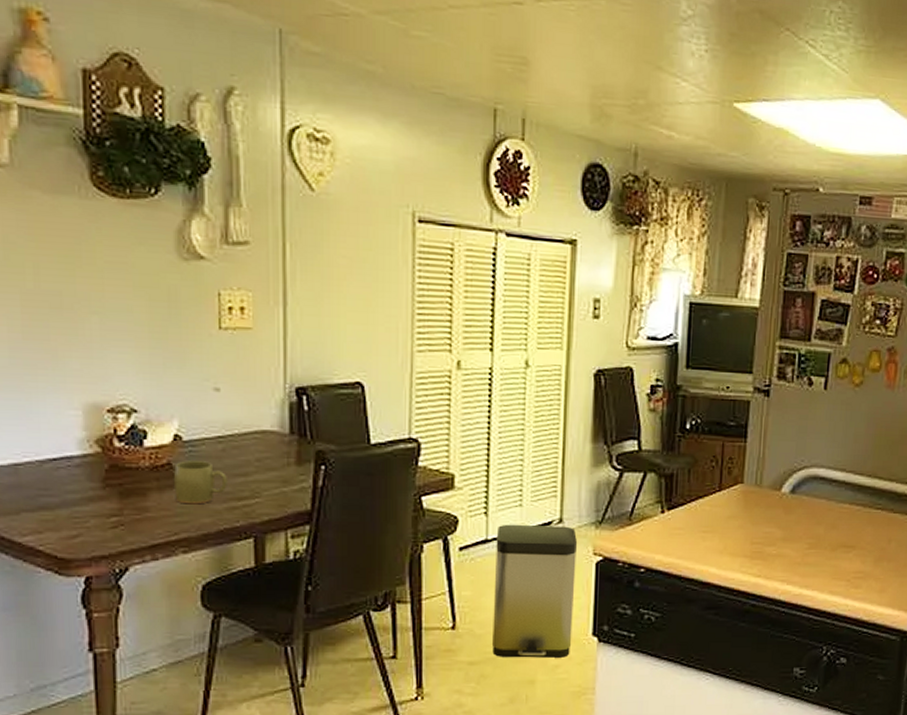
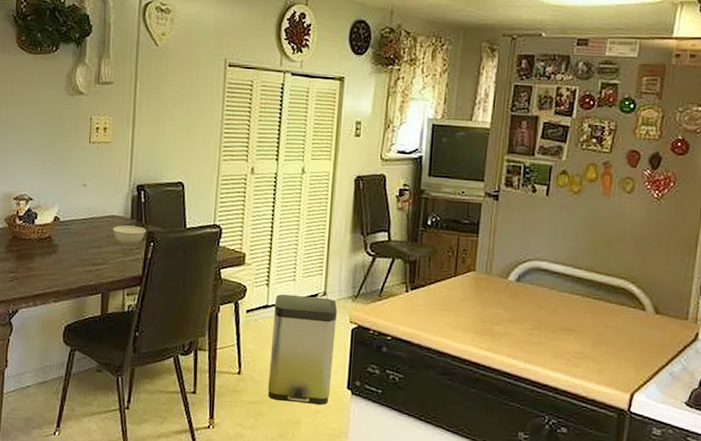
mug: present [173,461,227,505] -> none [51,235,87,267]
bowl: none [264,443,314,477] -> present [113,225,147,250]

